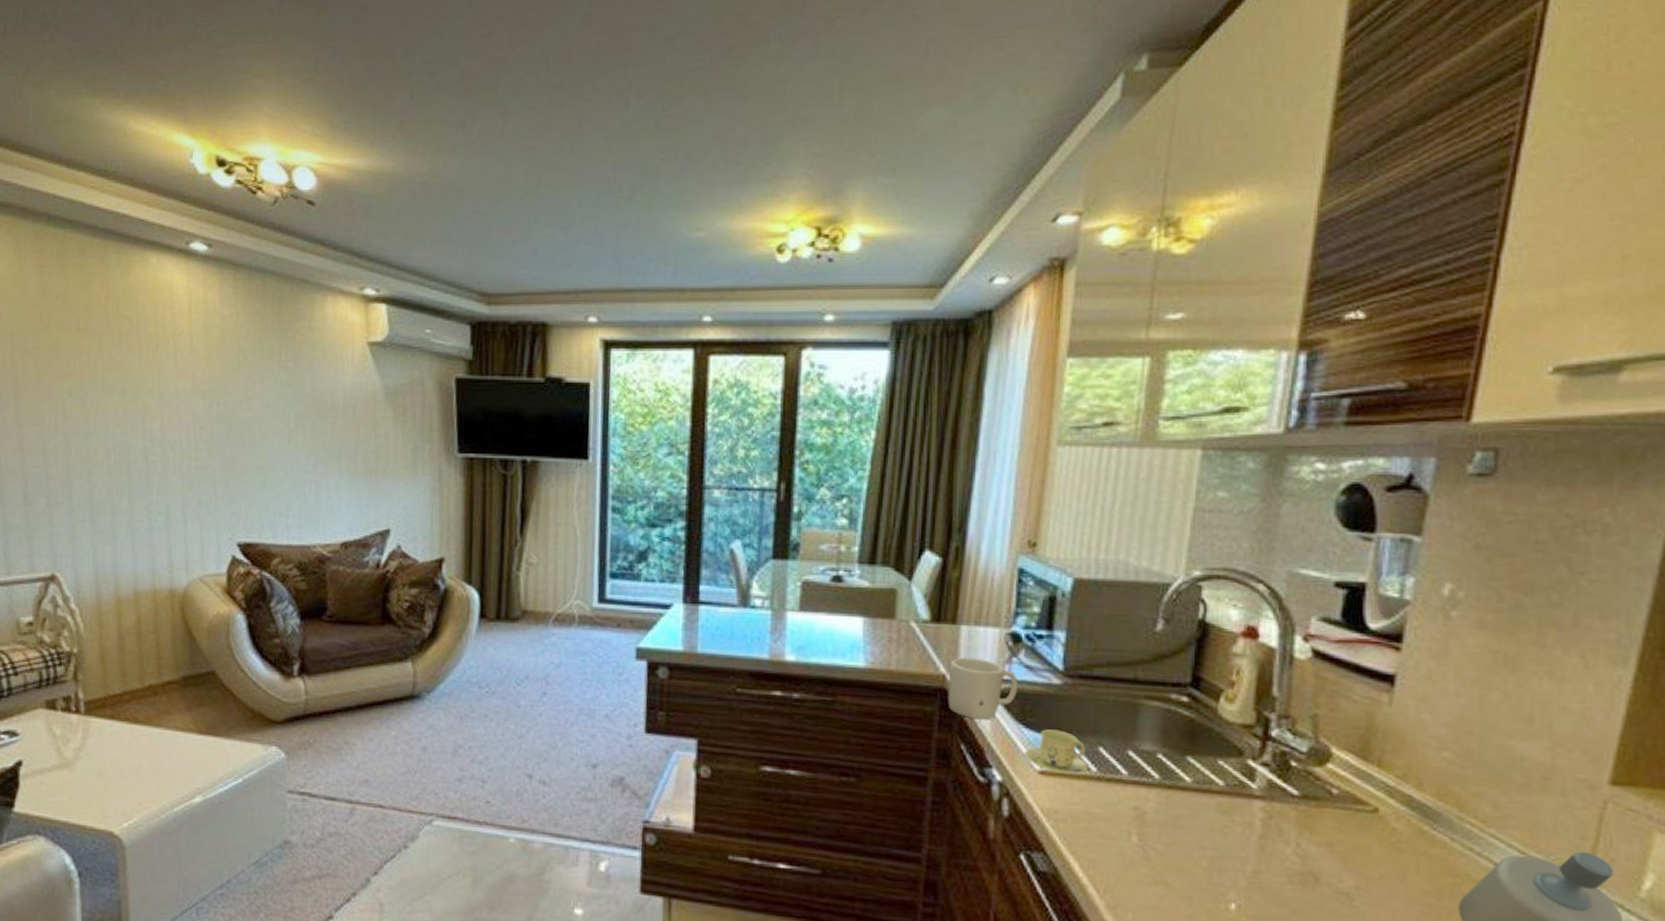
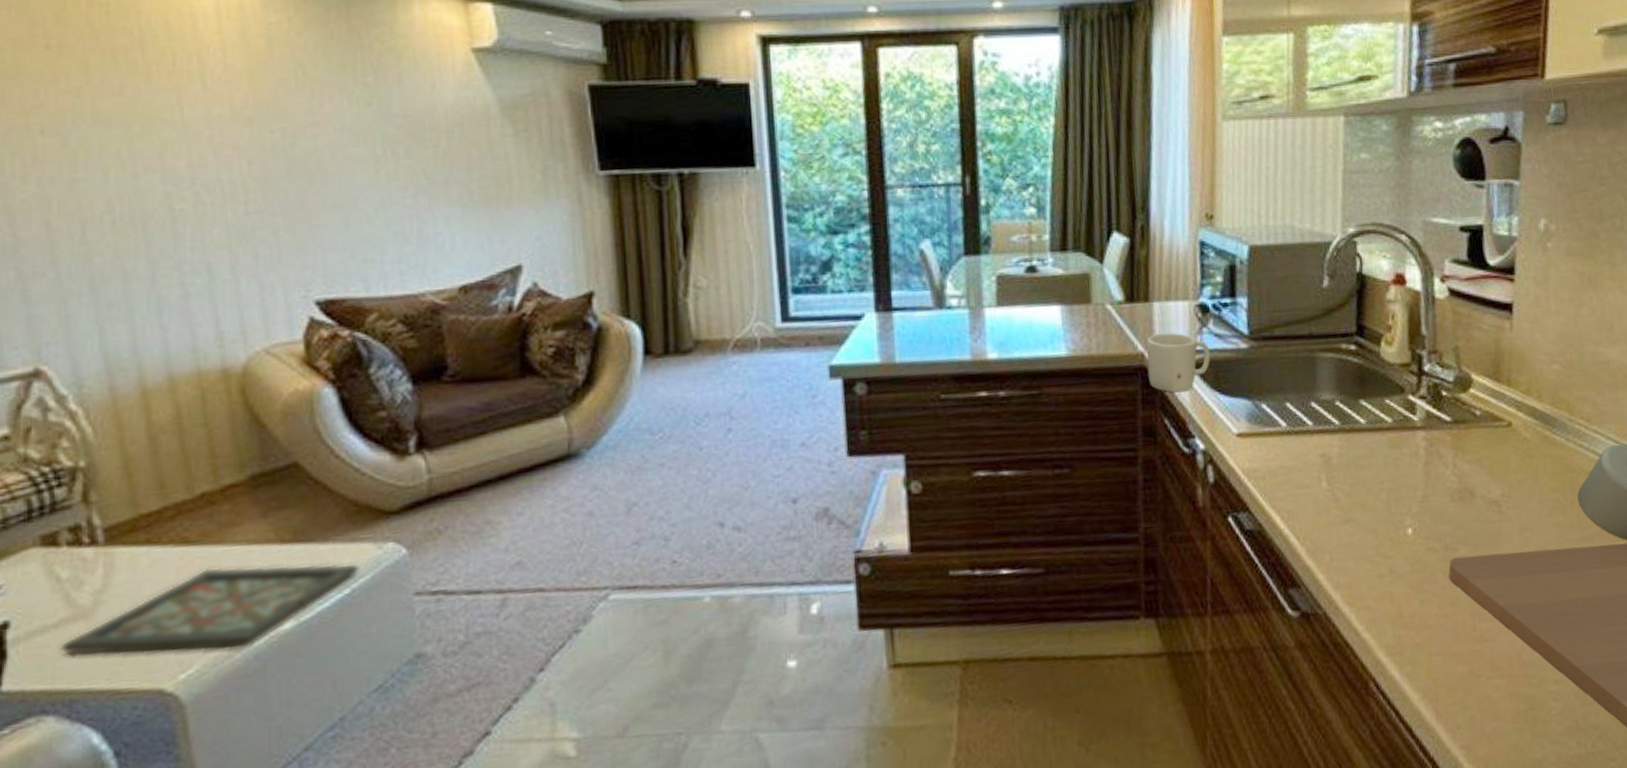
decorative tray: none [51,743,250,811] -> present [60,563,359,656]
cup and saucer: present [1025,729,1088,774] -> none [1223,392,1279,433]

